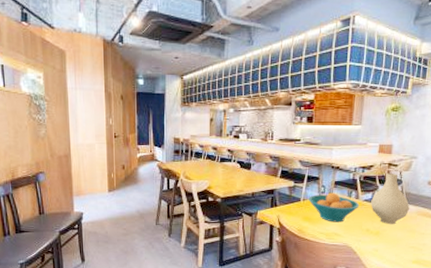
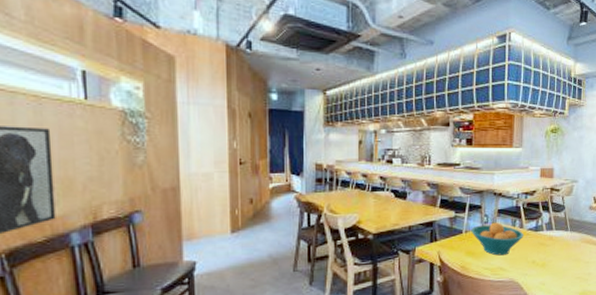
vase: present [371,172,410,225] -> none [535,198,574,255]

